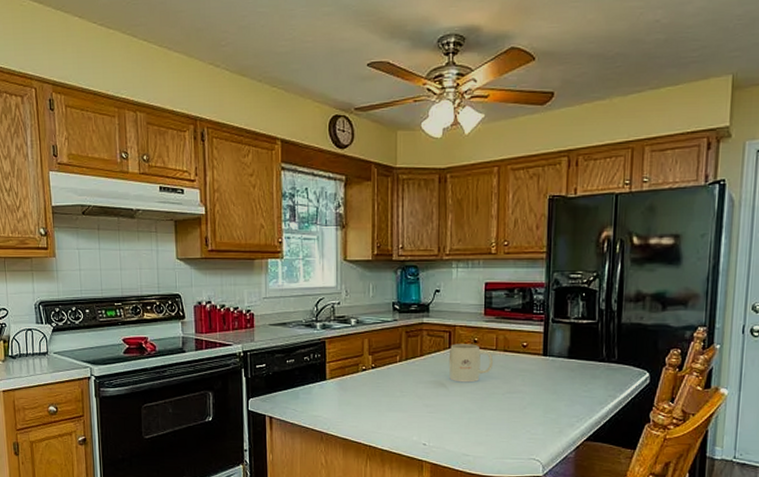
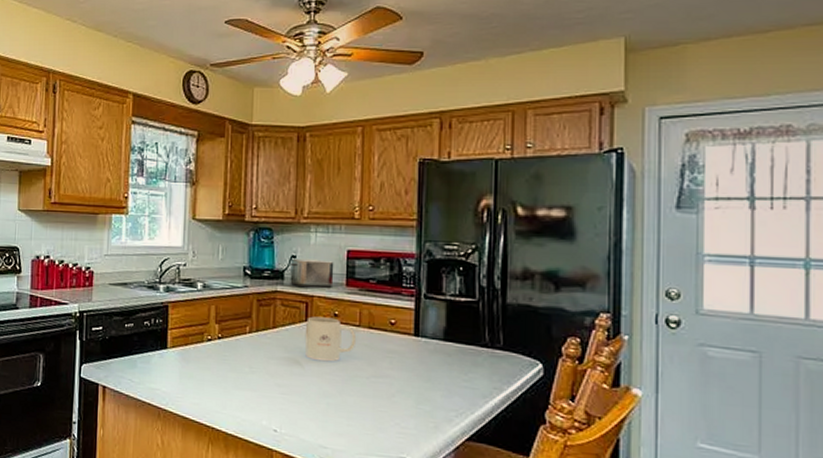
toaster: none [434,292,474,319] -> present [290,258,334,289]

